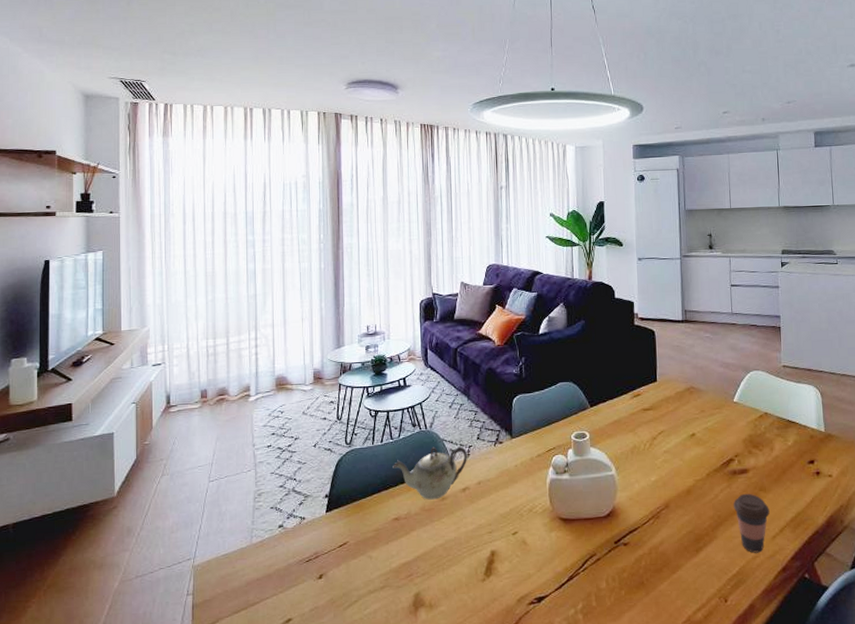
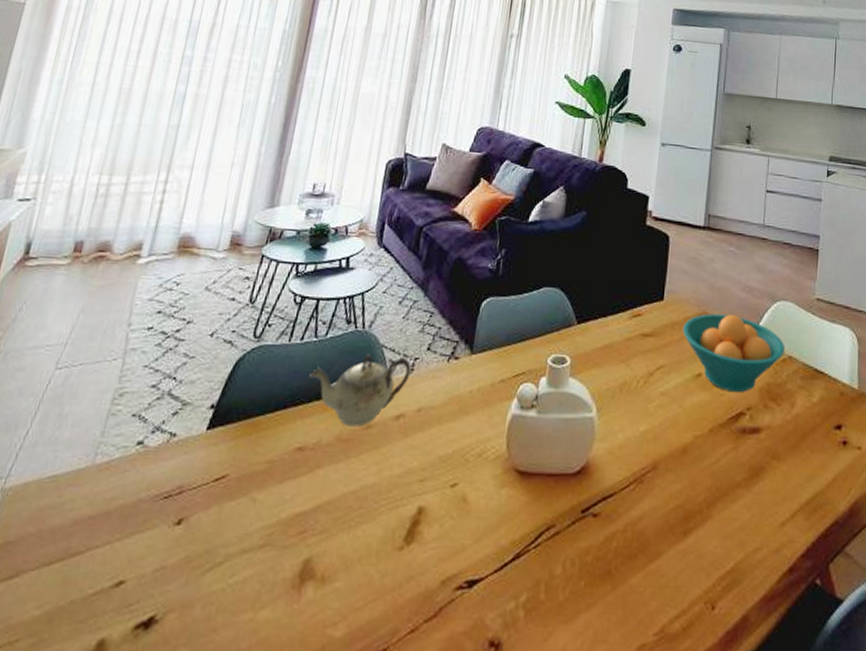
fruit bowl: none [675,386,761,445] -> present [682,313,786,393]
coffee cup: present [733,493,770,553] -> none [737,460,781,544]

